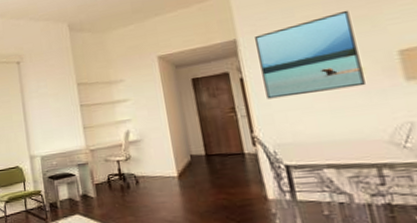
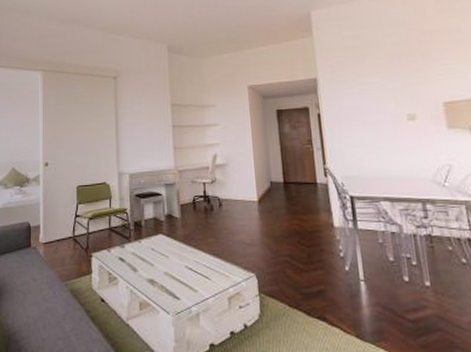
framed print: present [255,10,366,99] -> none [333,63,417,135]

